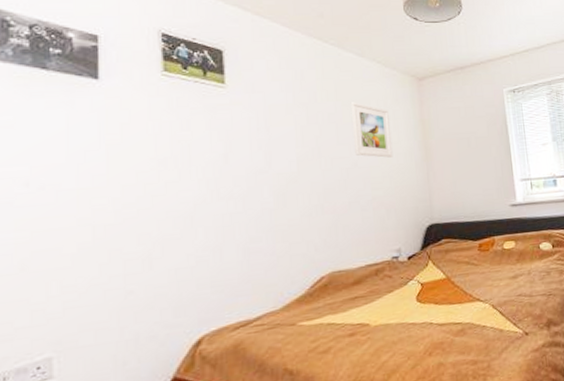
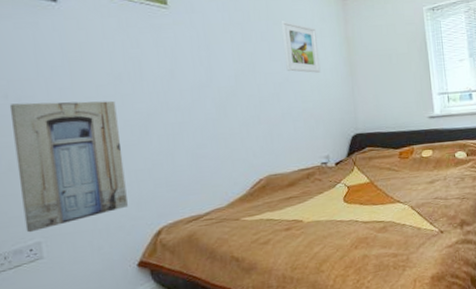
wall art: none [30,188,163,347] -> present [9,100,128,233]

